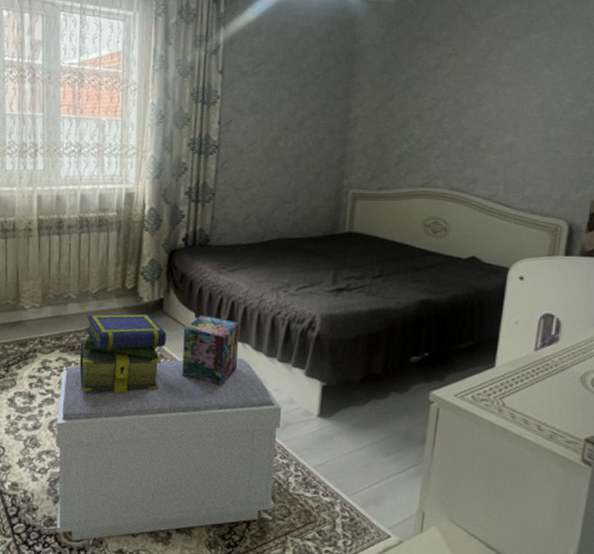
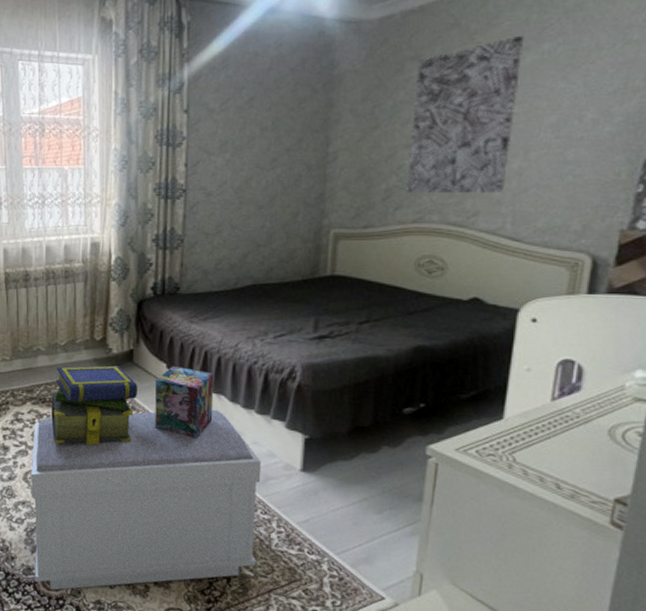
wall art: none [416,27,516,163] -> present [406,36,525,194]

